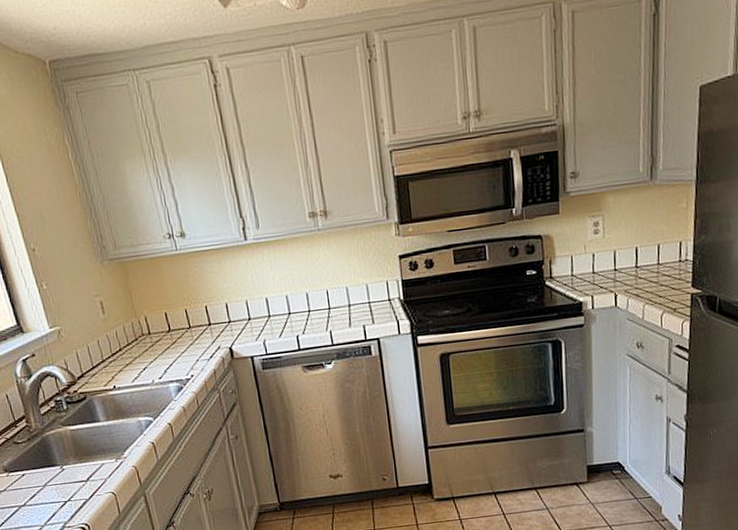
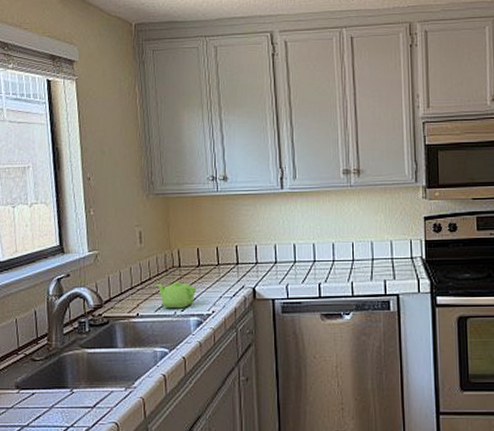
teapot: none [127,349,172,378] -> present [156,281,197,309]

